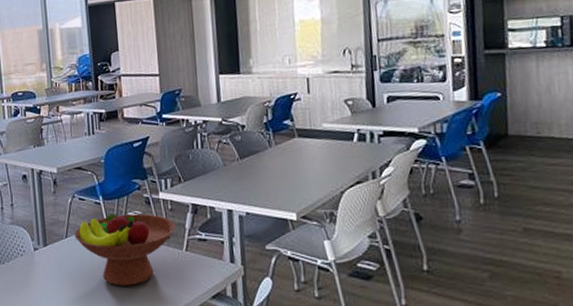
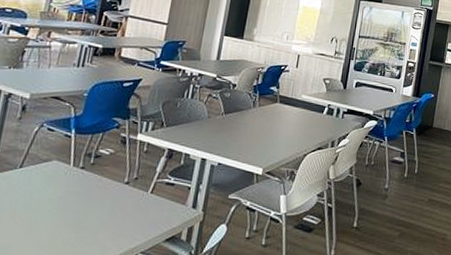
fruit bowl: present [74,213,176,286] -> none [30,148,147,224]

